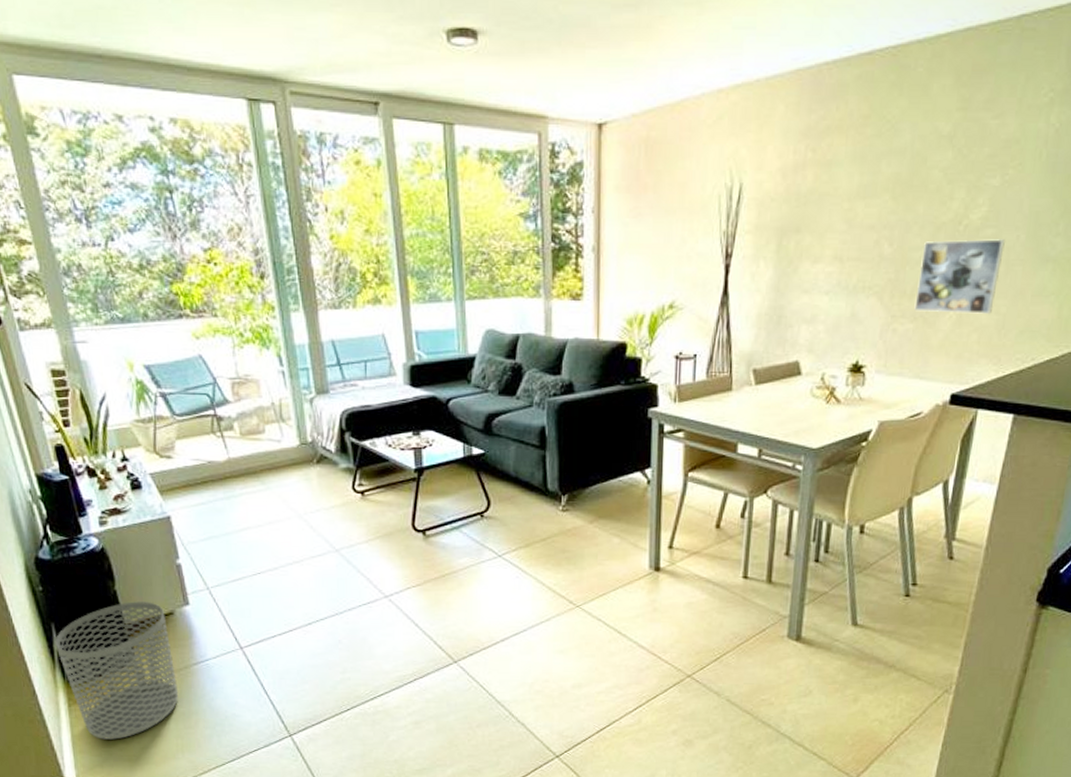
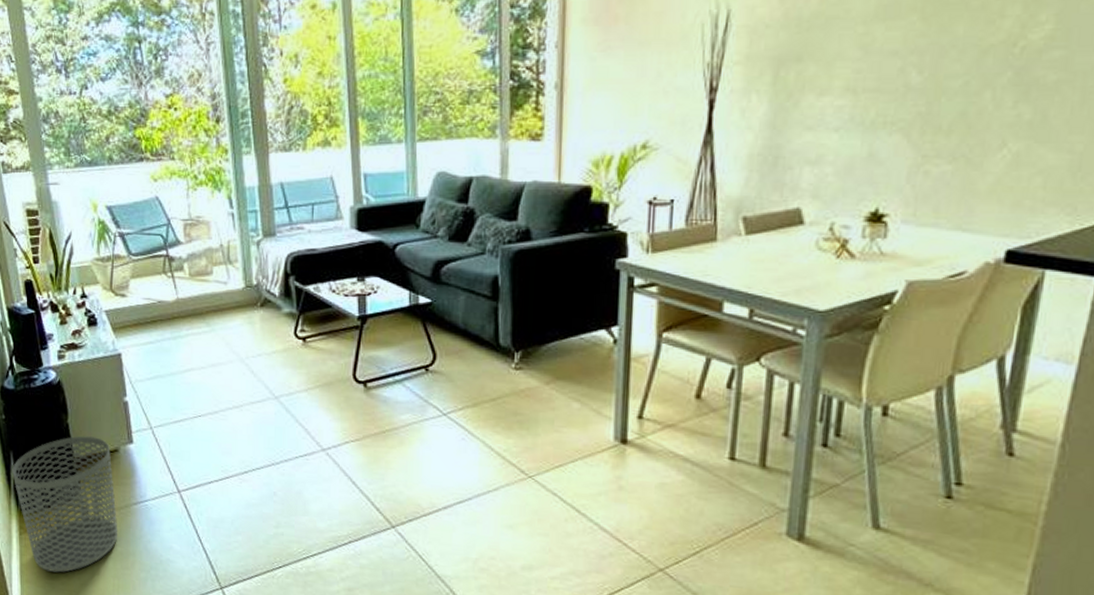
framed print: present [914,239,1005,314] -> none [953,62,1079,153]

